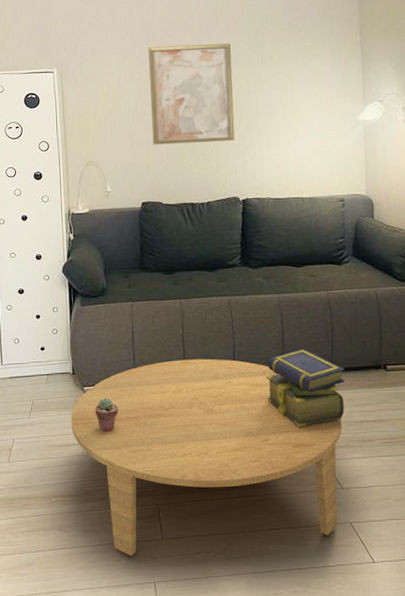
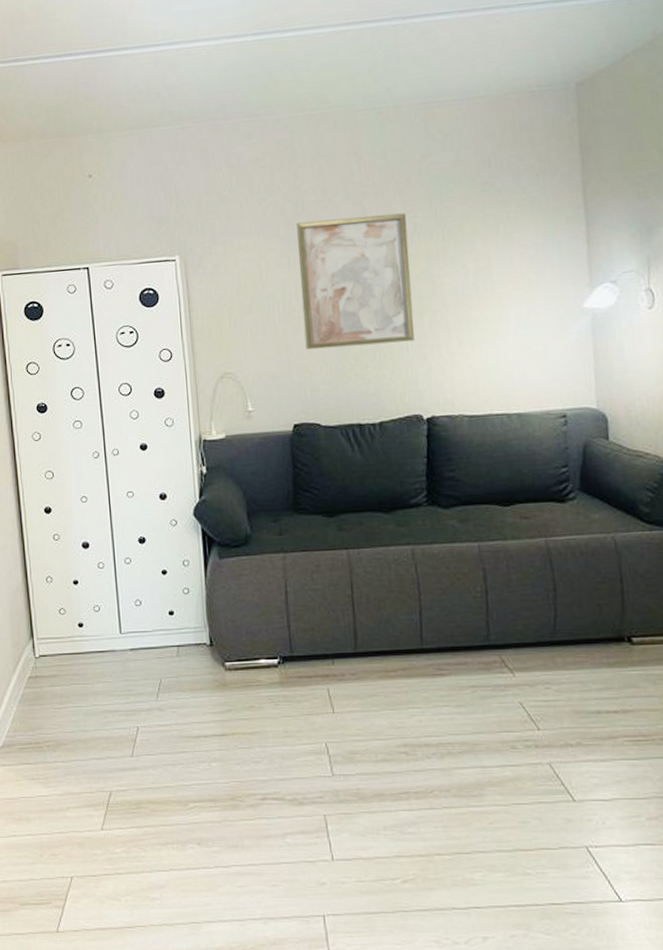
coffee table: present [71,358,343,556] -> none [209,626,572,880]
potted succulent: present [94,397,119,433] -> none [239,676,271,721]
stack of books: present [265,349,345,428] -> none [464,614,574,719]

